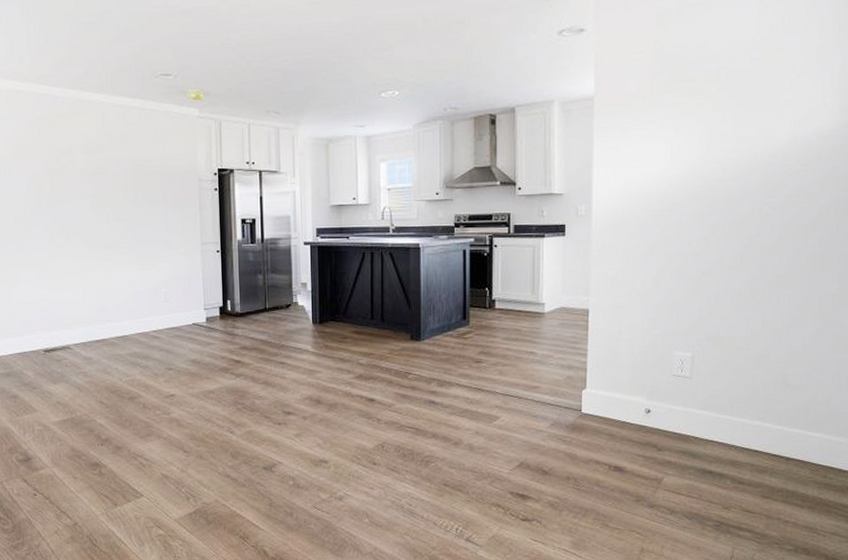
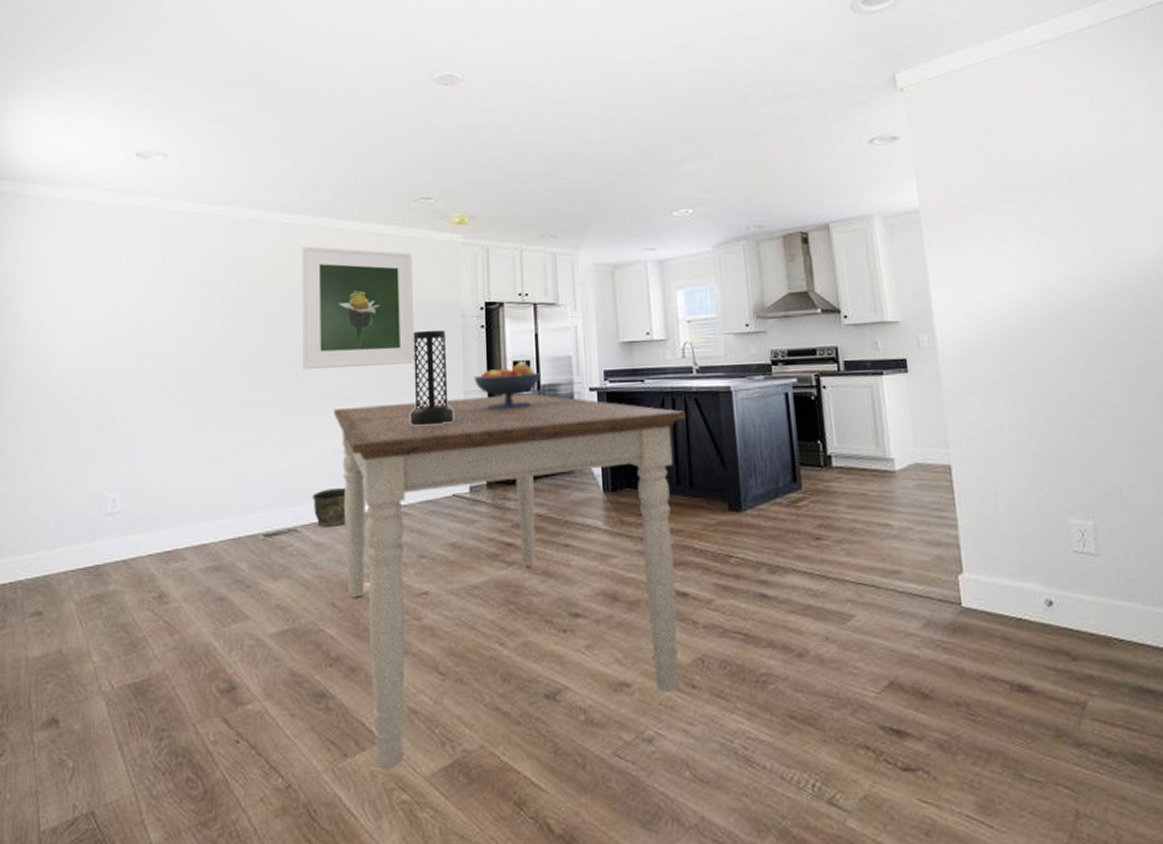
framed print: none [59,116,160,223] -> present [301,246,415,370]
bucket: none [80,317,109,346] -> present [312,488,346,527]
dining table: none [93,245,381,514] -> present [333,393,686,769]
vase: none [157,191,192,269] -> present [410,330,453,425]
fruit bowl: none [208,221,264,257] -> present [473,363,541,409]

